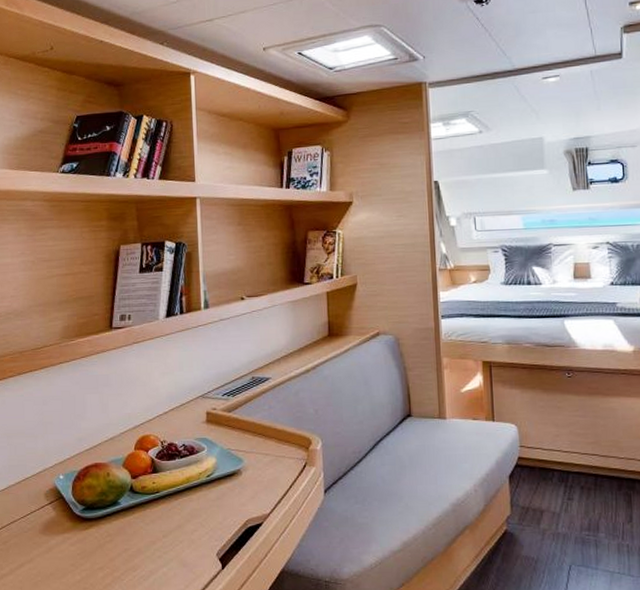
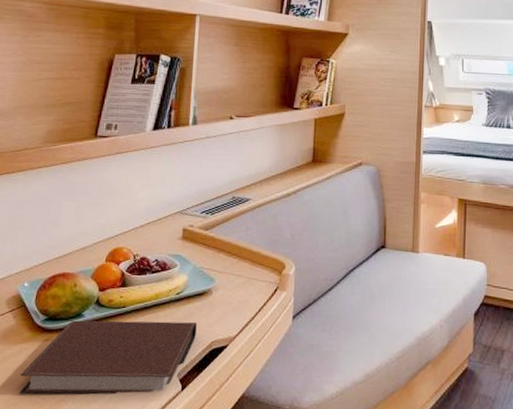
notebook: none [66,503,231,581] -> present [18,320,197,395]

